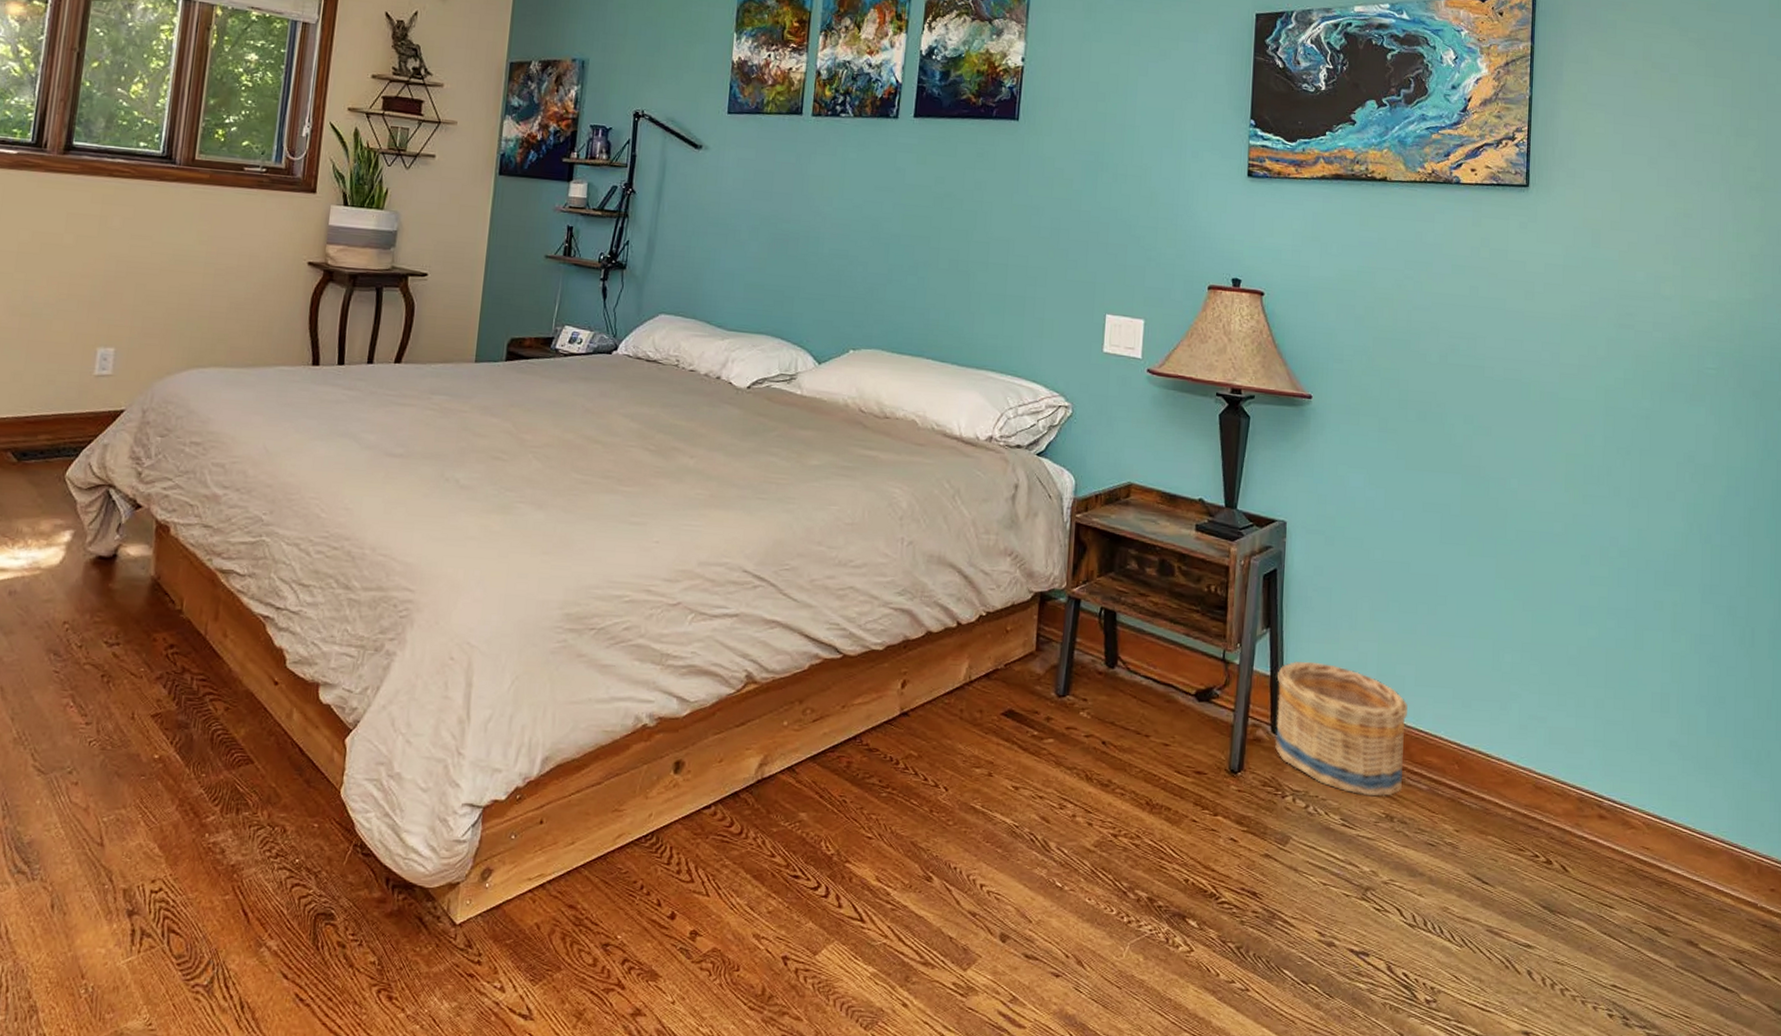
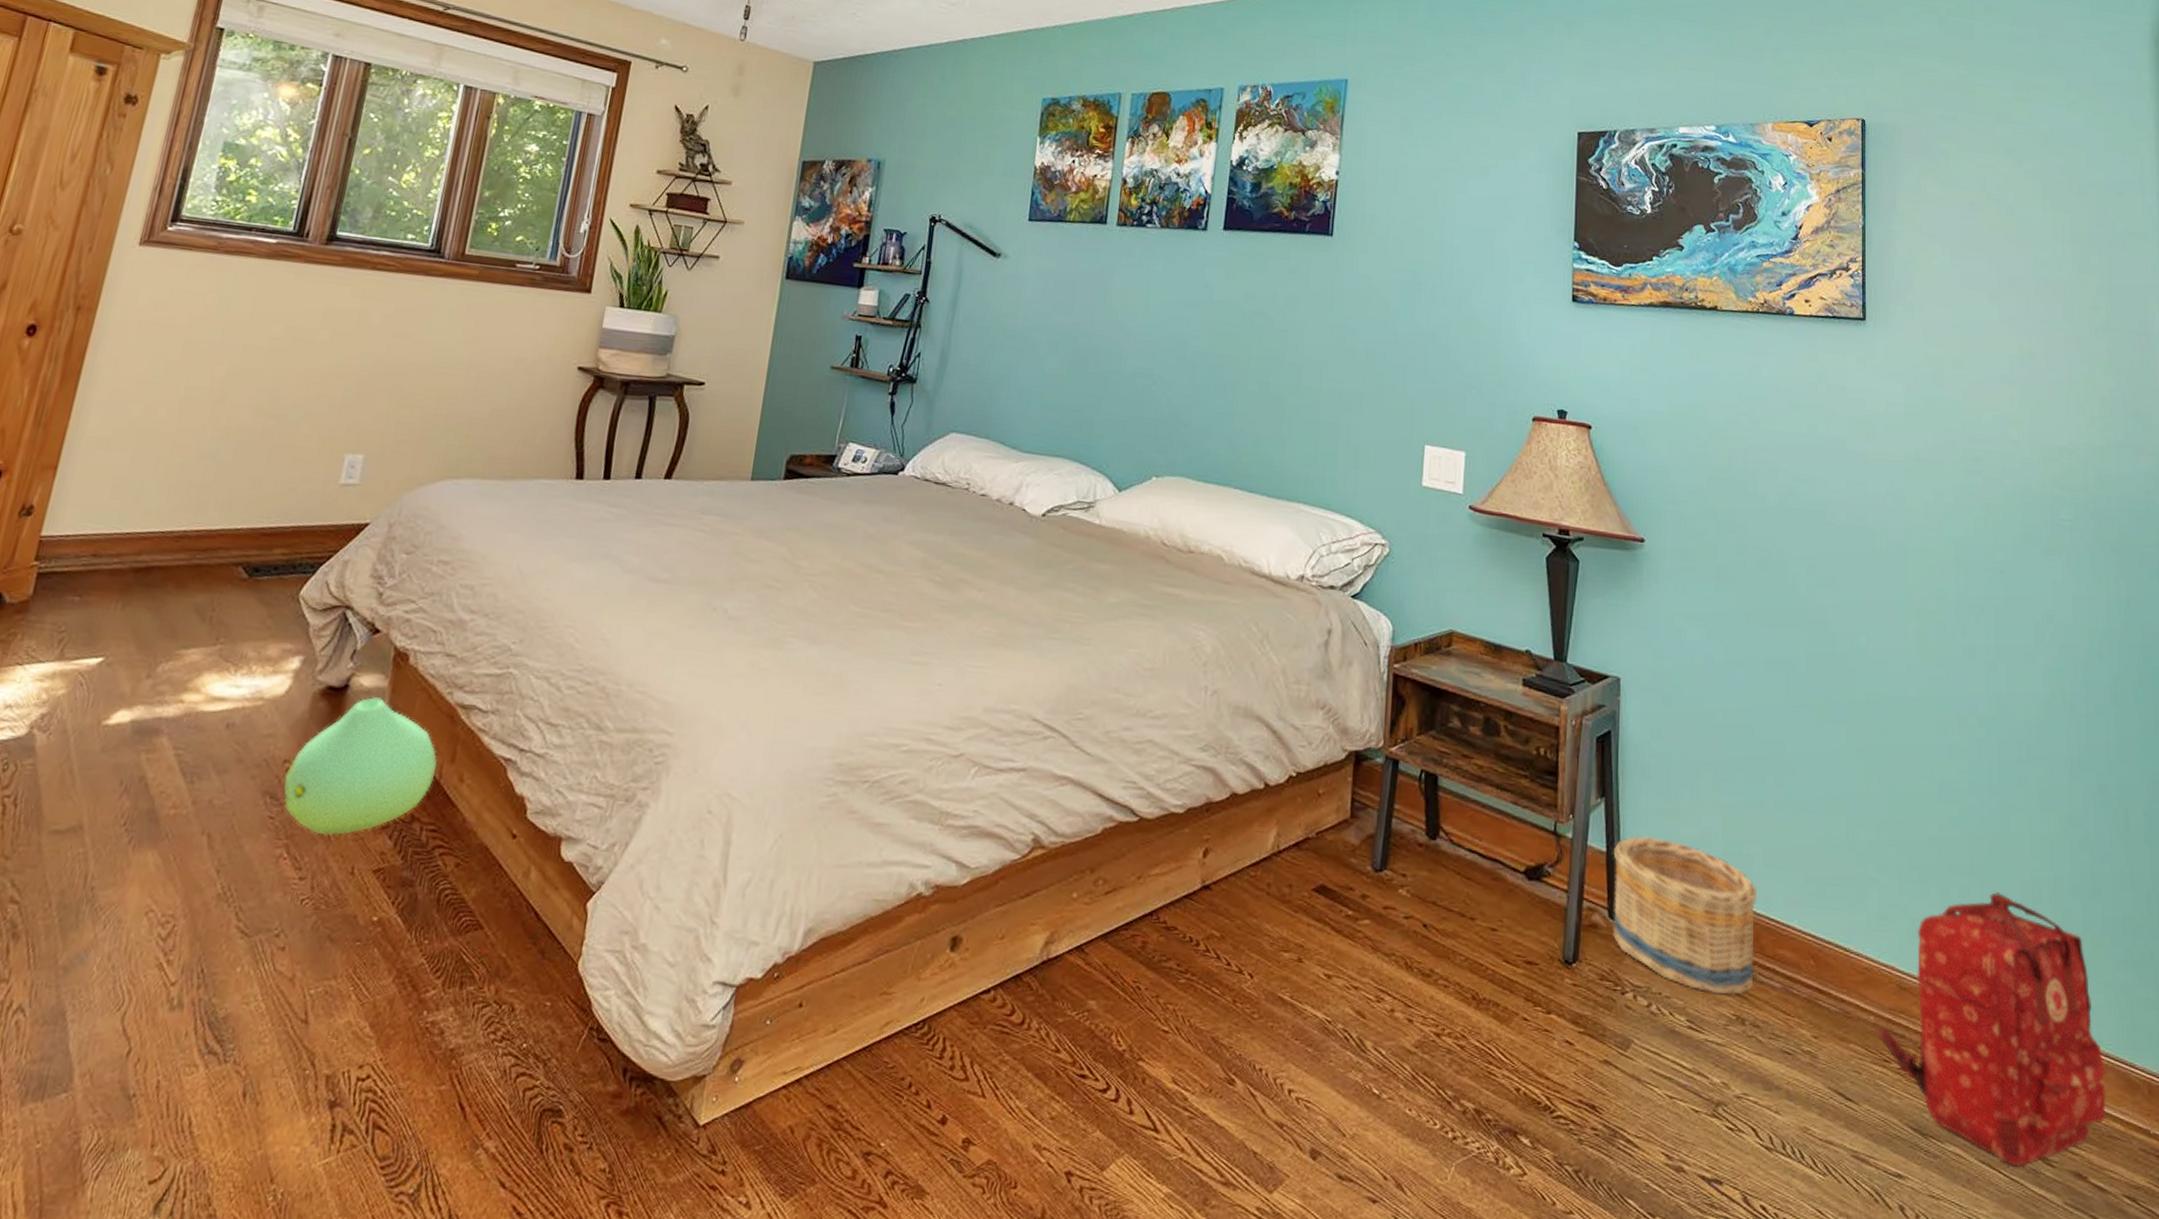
plush toy: none [65,565,203,687] -> present [284,697,438,836]
backpack: none [1513,703,1721,936] -> present [1877,892,2106,1167]

